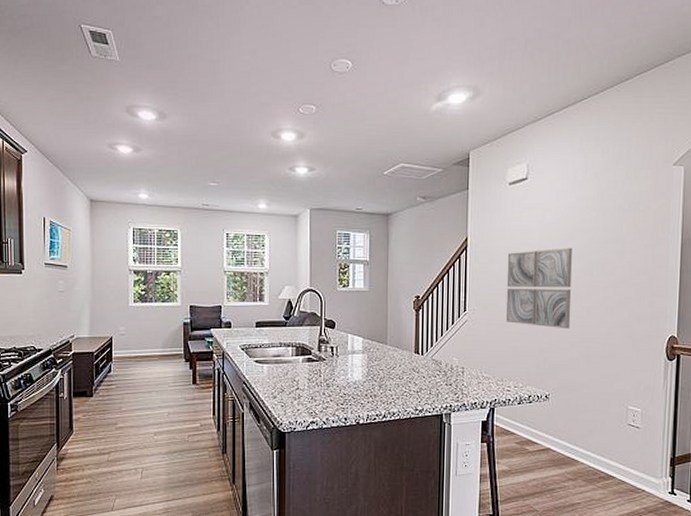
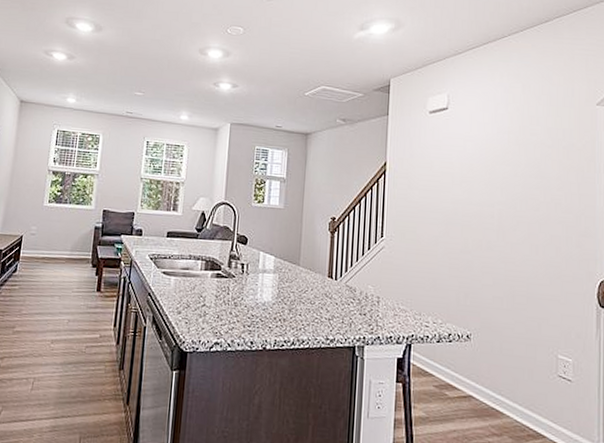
wall art: present [505,247,572,330] -> none [424,179,494,265]

